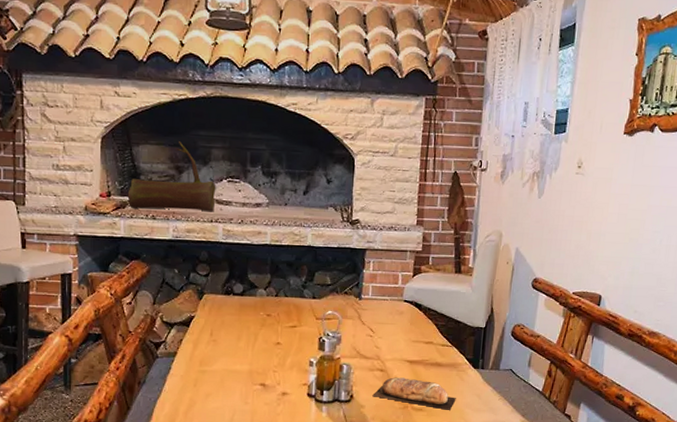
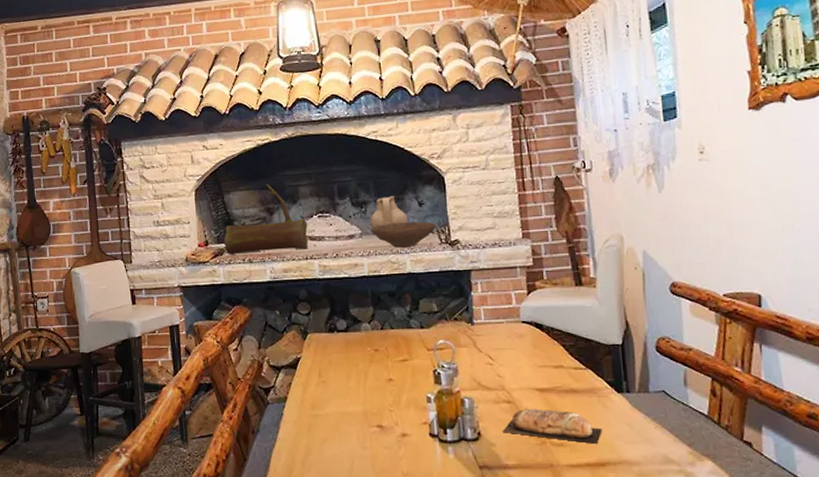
ceramic pitcher: none [278,170,315,200] -> present [370,196,408,229]
wooden bowl: none [278,196,341,222] -> present [371,221,437,248]

